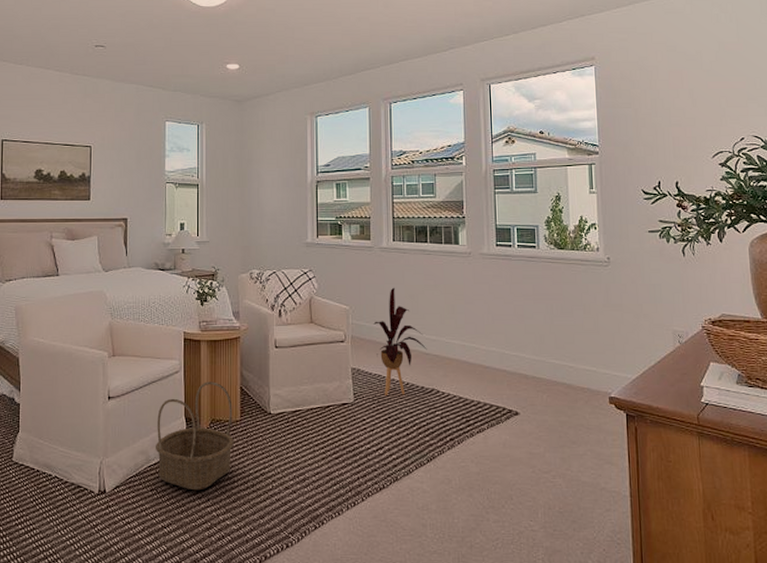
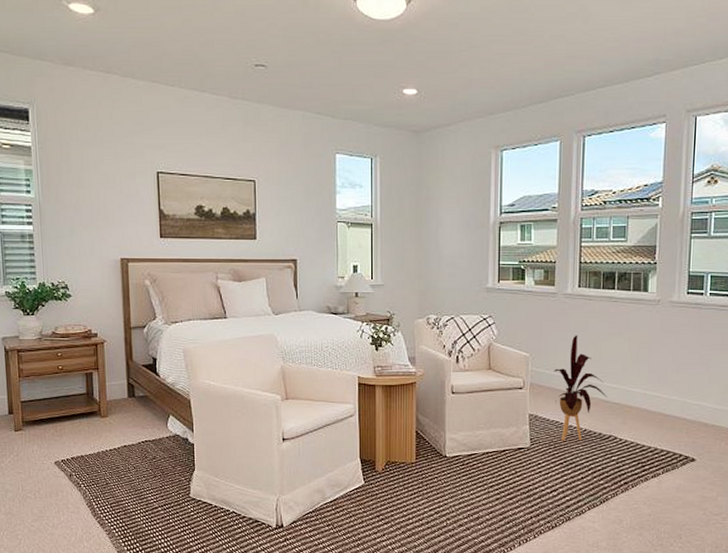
basket: present [156,382,235,491] -> none [331,425,410,526]

